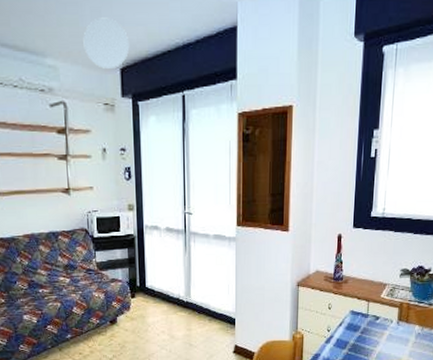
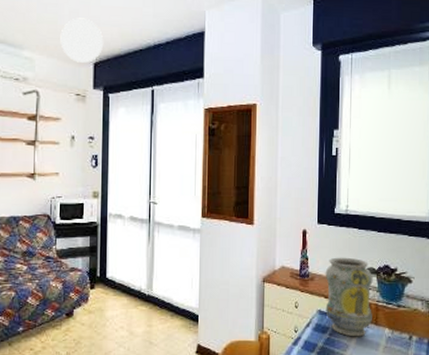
vase: none [358,259,407,334] -> present [325,257,373,337]

